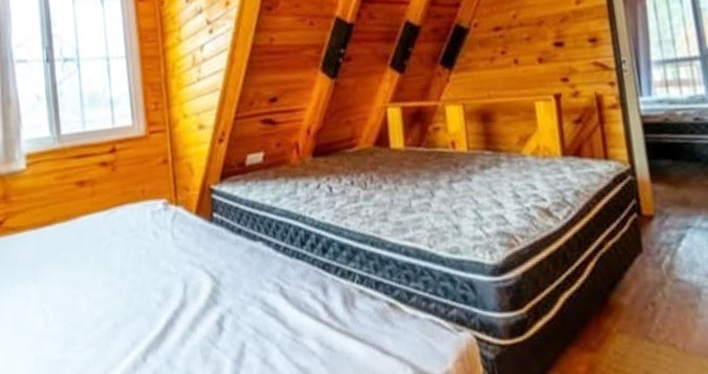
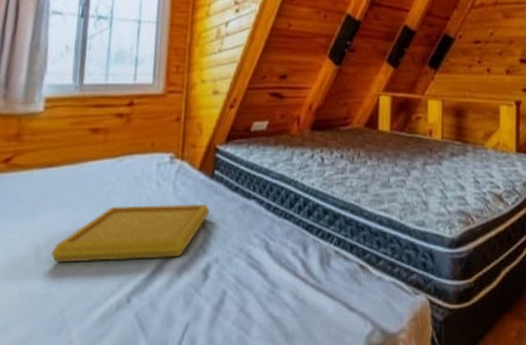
serving tray: none [58,250,214,326] -> present [51,204,210,263]

